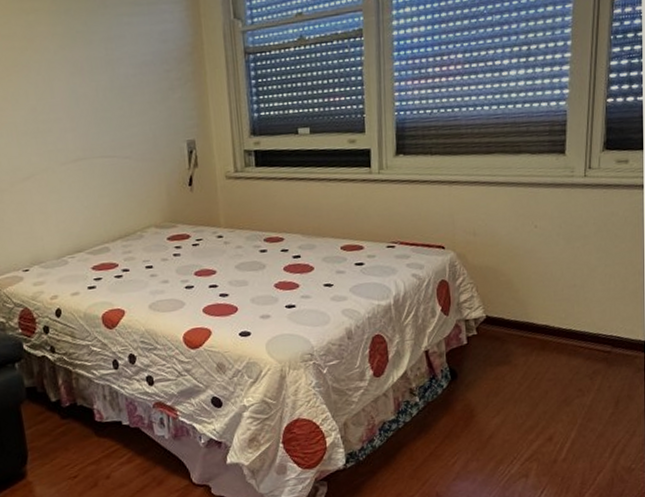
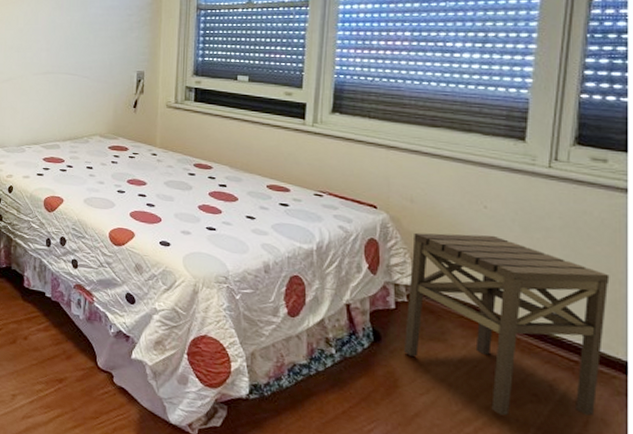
side table: none [476,252,632,416] -> present [404,232,610,416]

